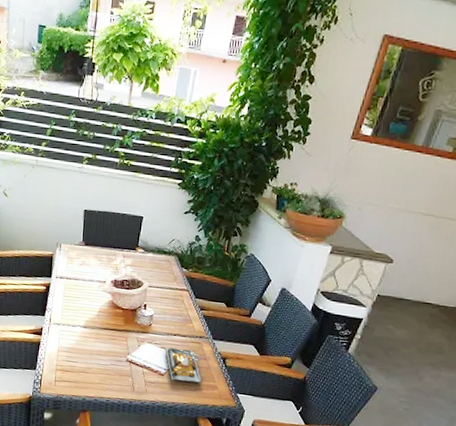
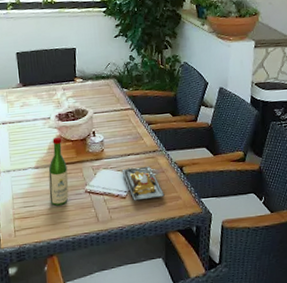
wine bottle: none [92,302,114,368] -> present [48,137,69,207]

